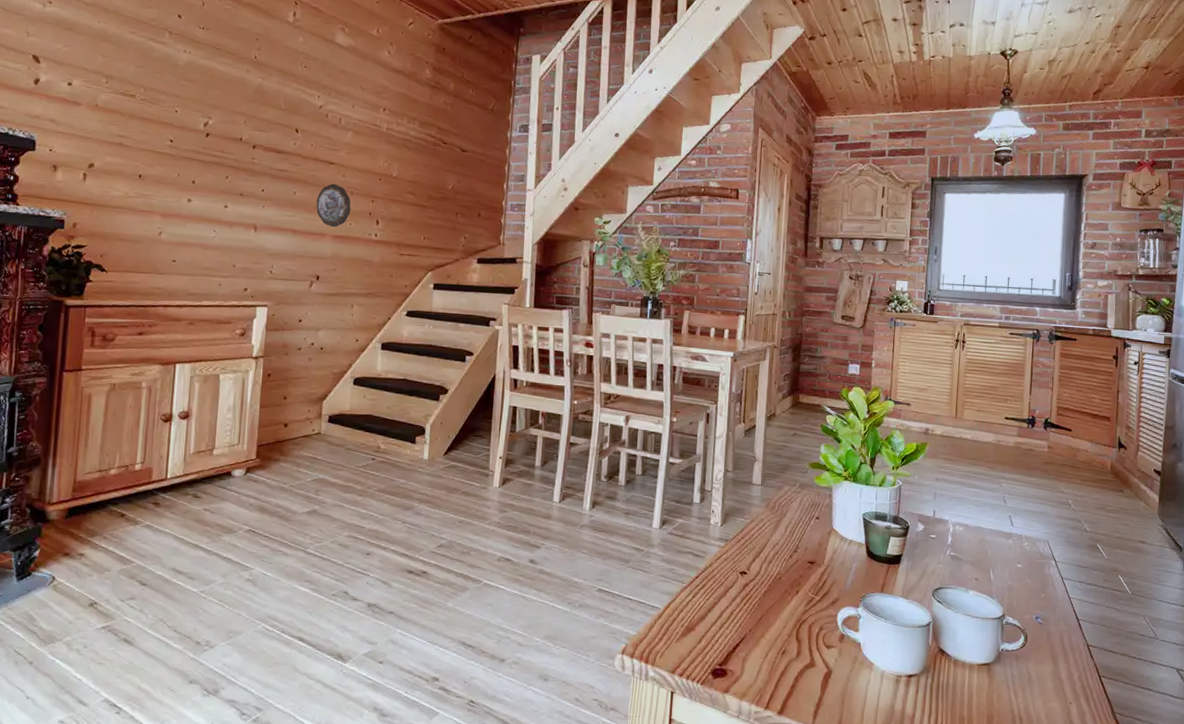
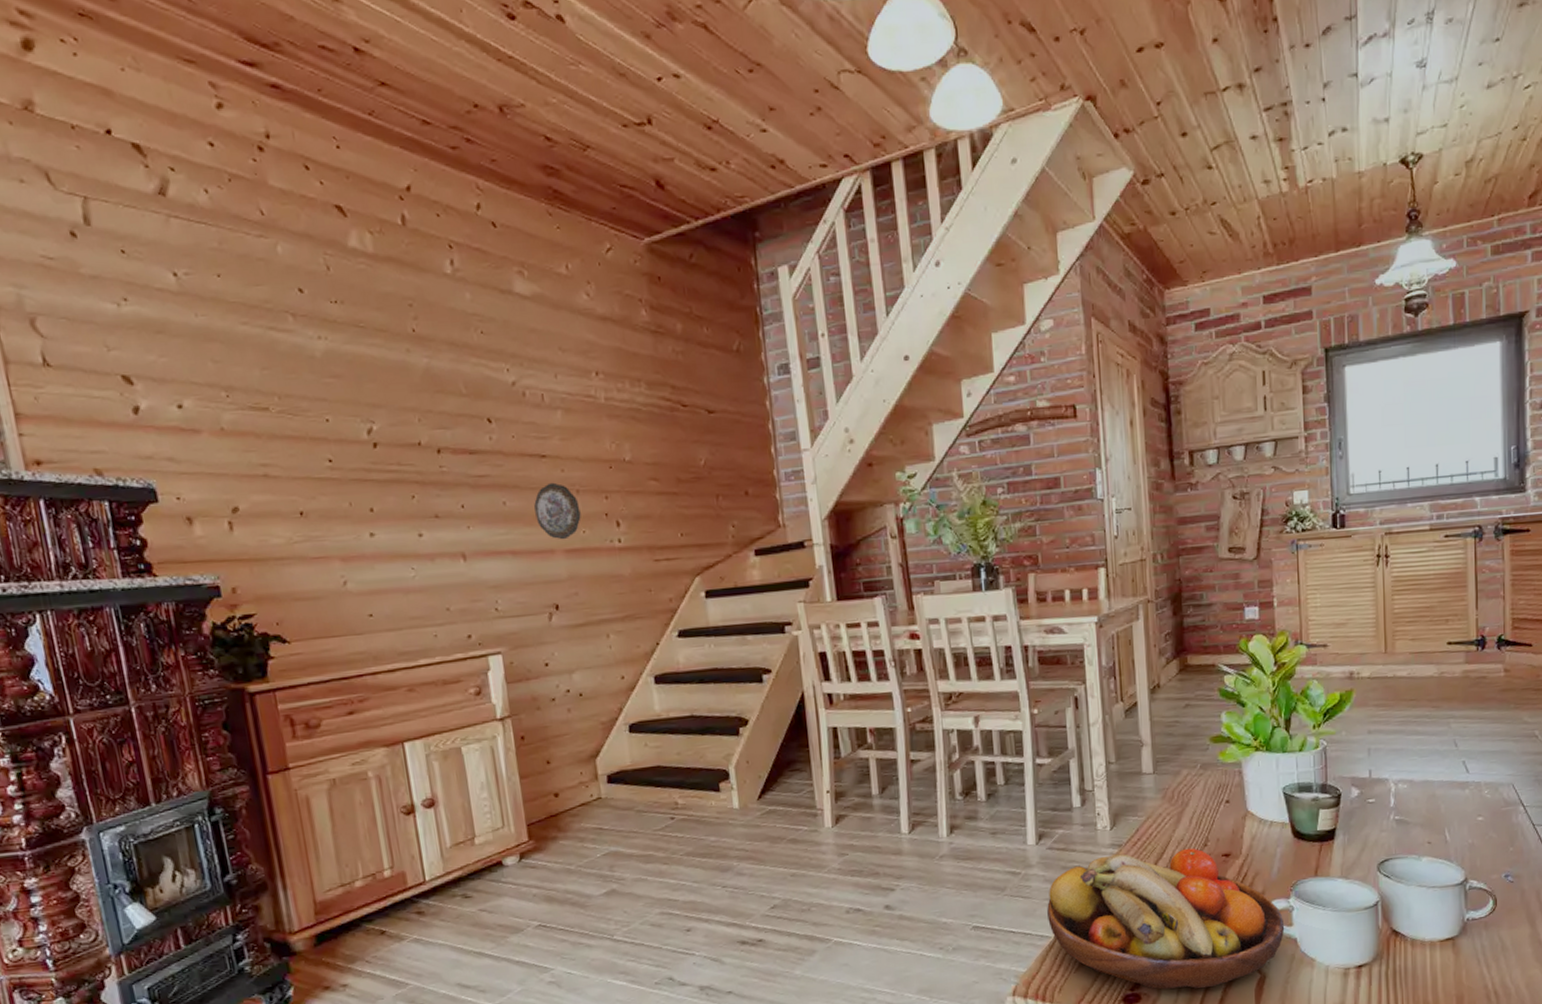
fruit bowl: none [660,547,852,674] -> present [1047,847,1285,990]

